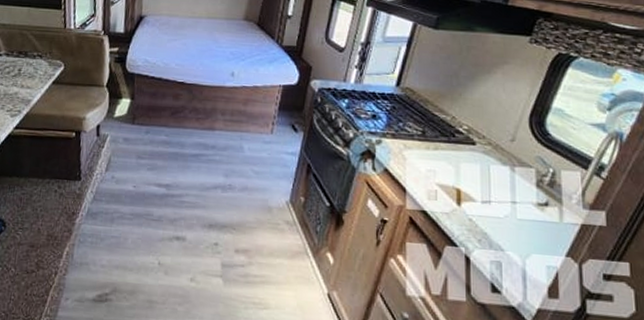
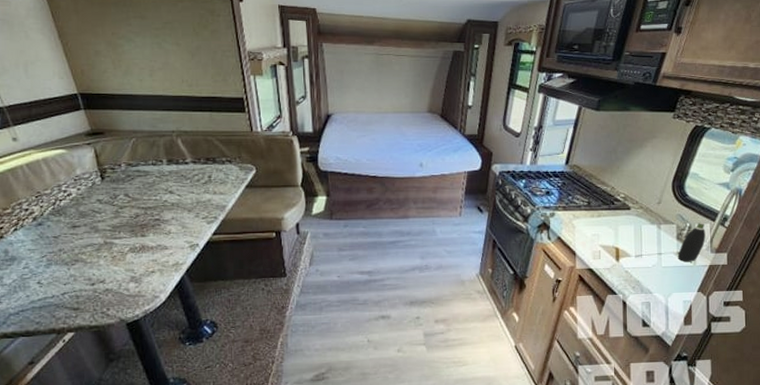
soap dispenser: none [537,164,576,218] -> present [677,219,706,262]

